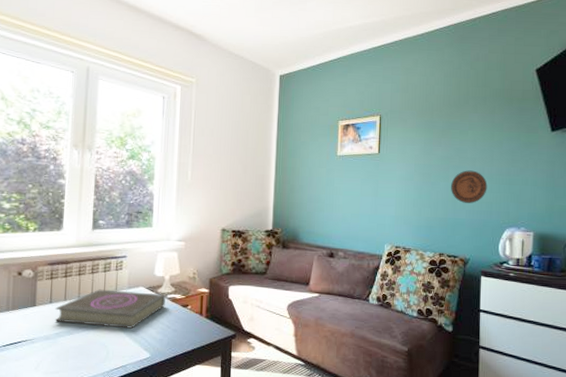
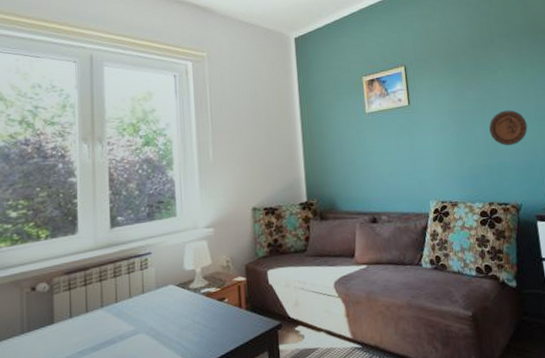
book: present [54,289,166,329] -> none [76,289,199,339]

